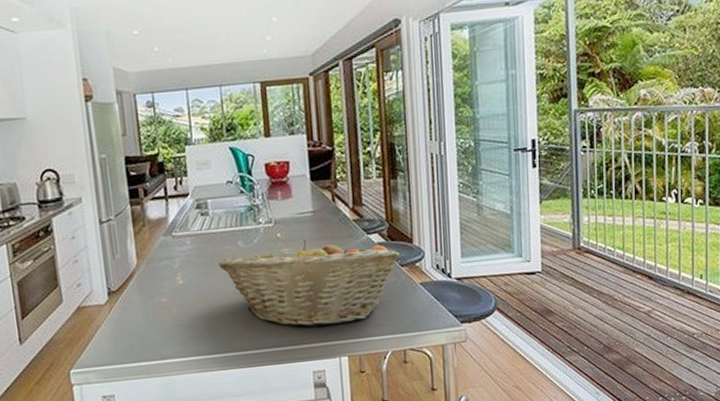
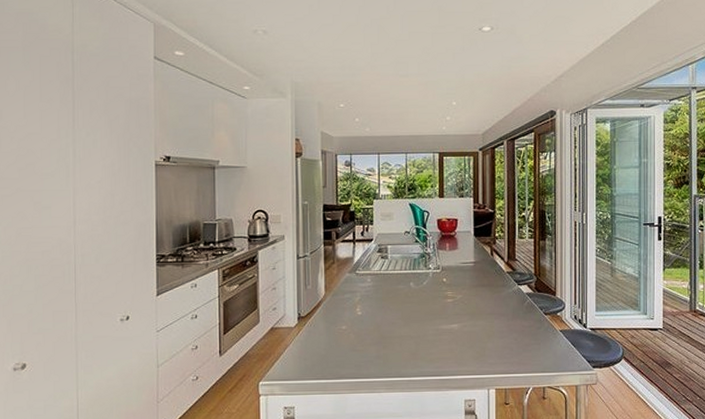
fruit basket: present [219,239,401,328] -> none [393,285,545,362]

